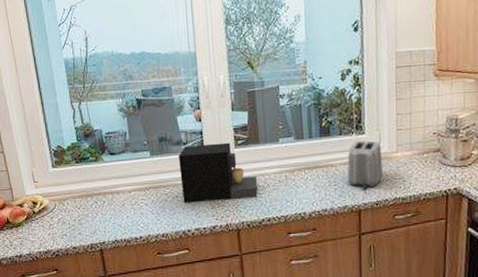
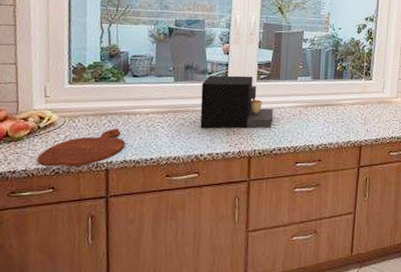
cutting board: none [37,208,114,250] -> present [37,128,126,167]
toaster: present [347,140,383,190] -> none [353,85,384,128]

